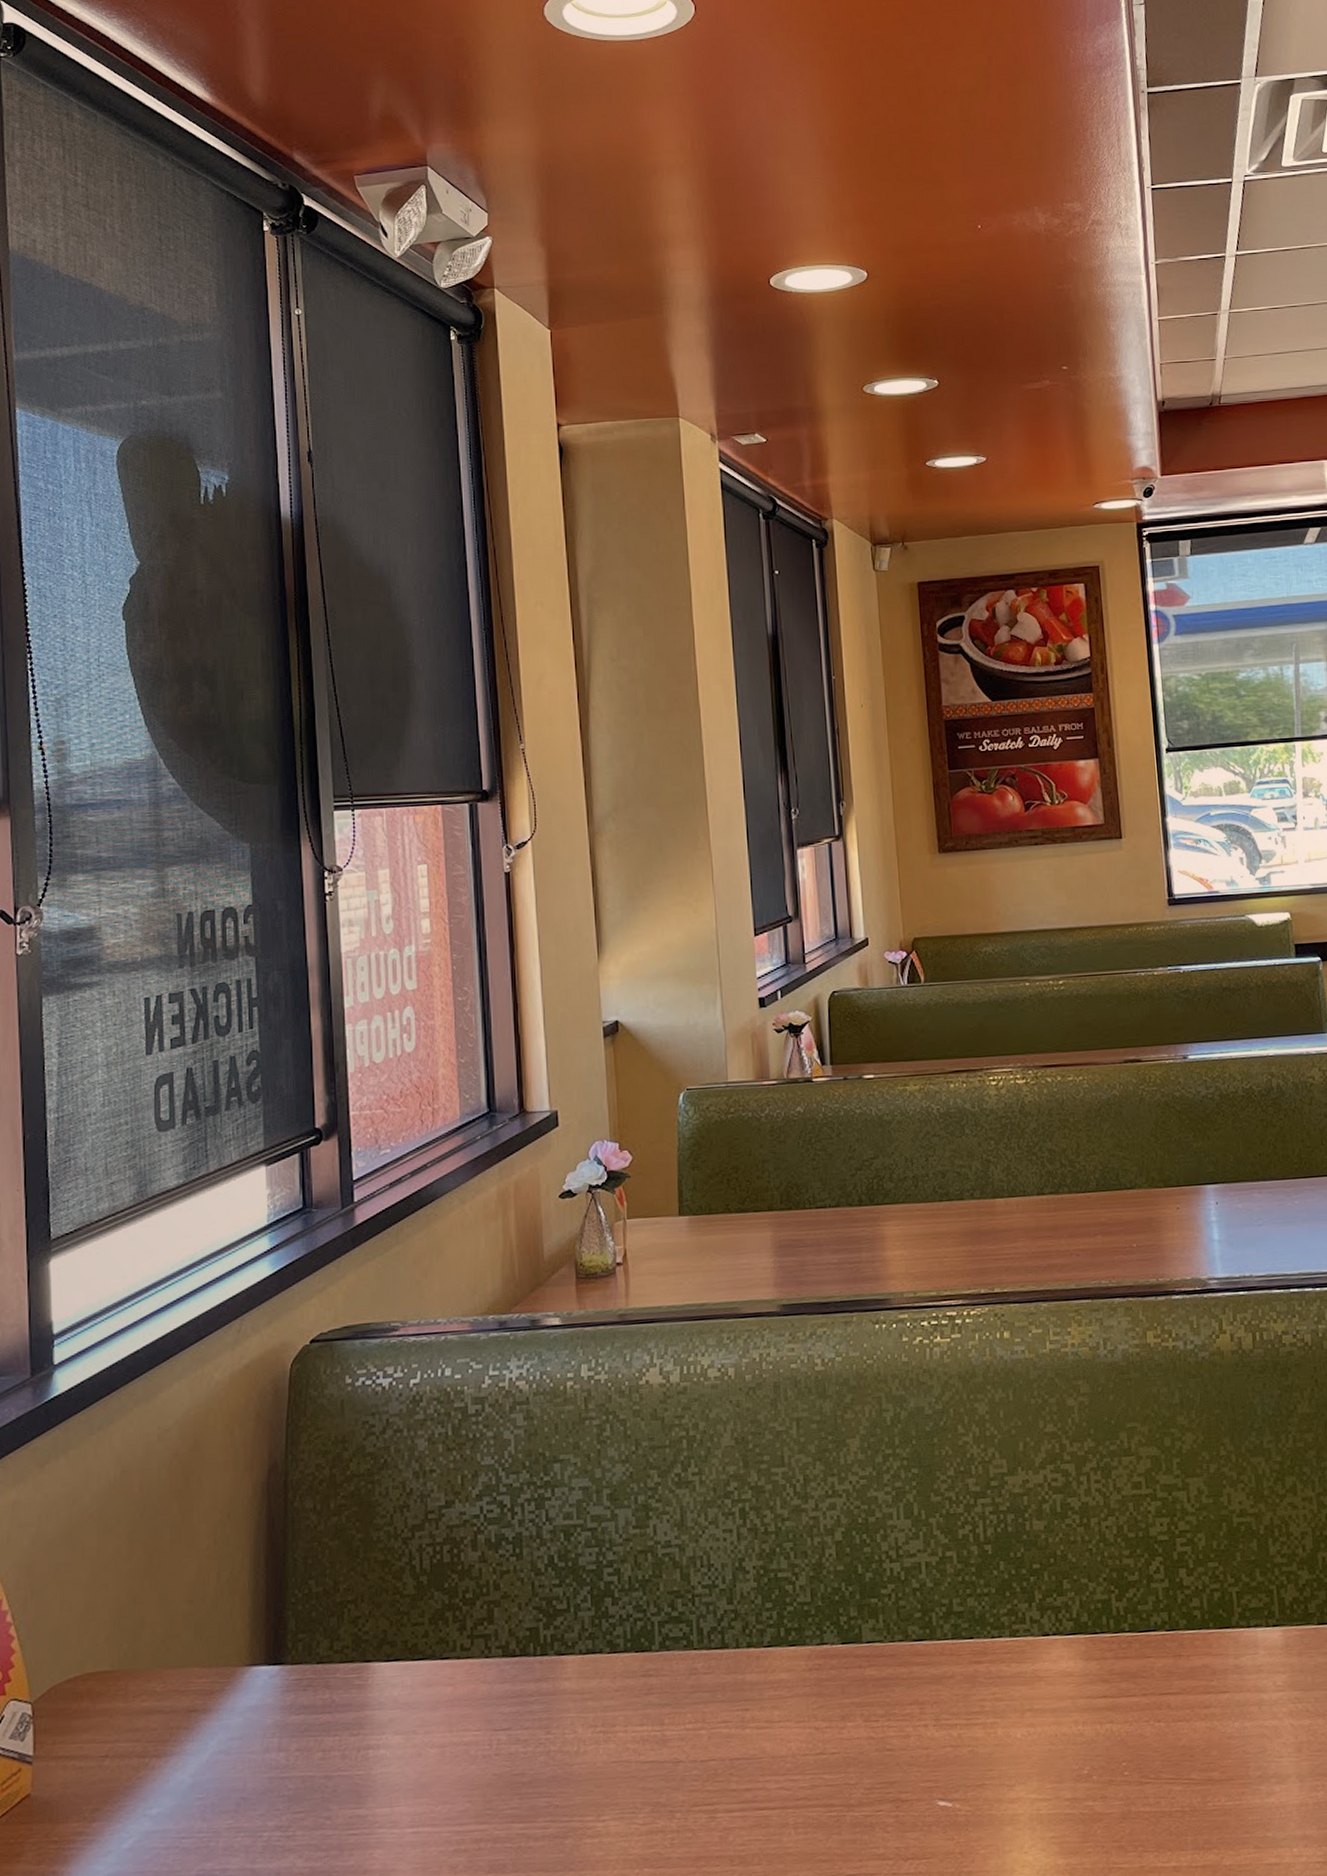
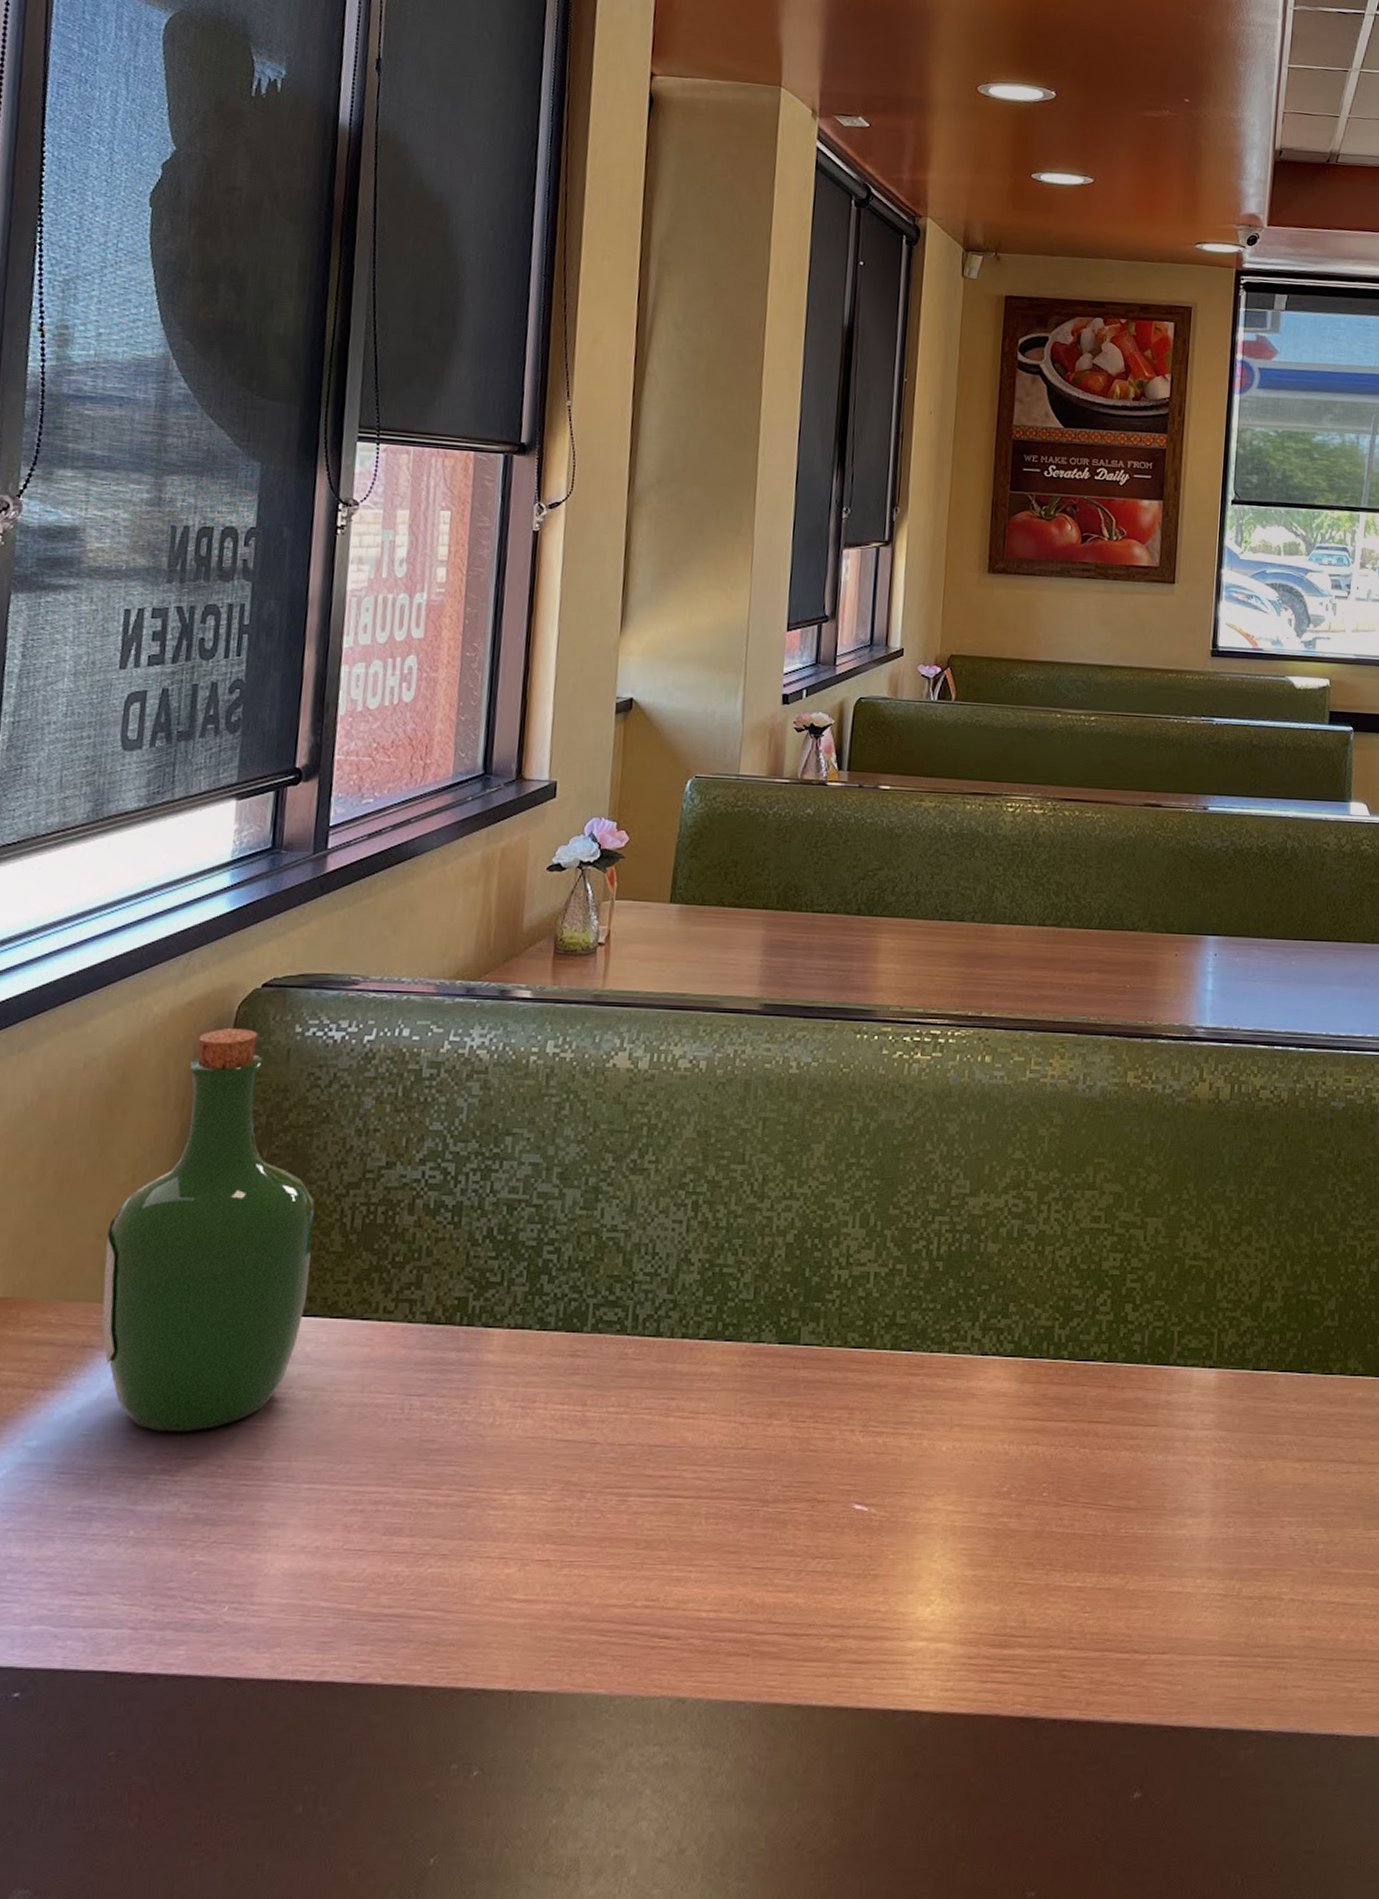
wine bottle: none [198,1385,389,1789] -> present [101,1027,315,1431]

